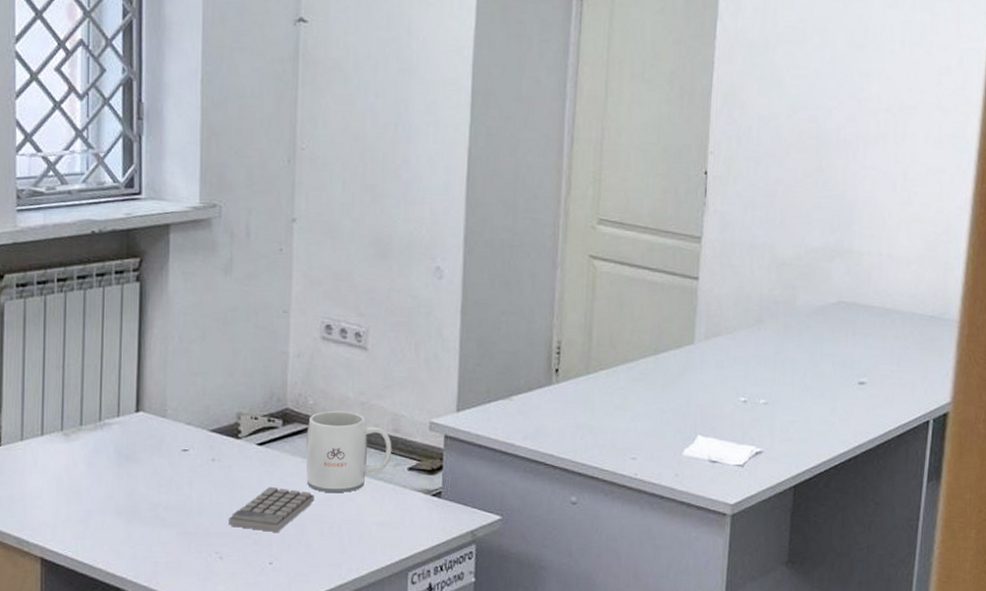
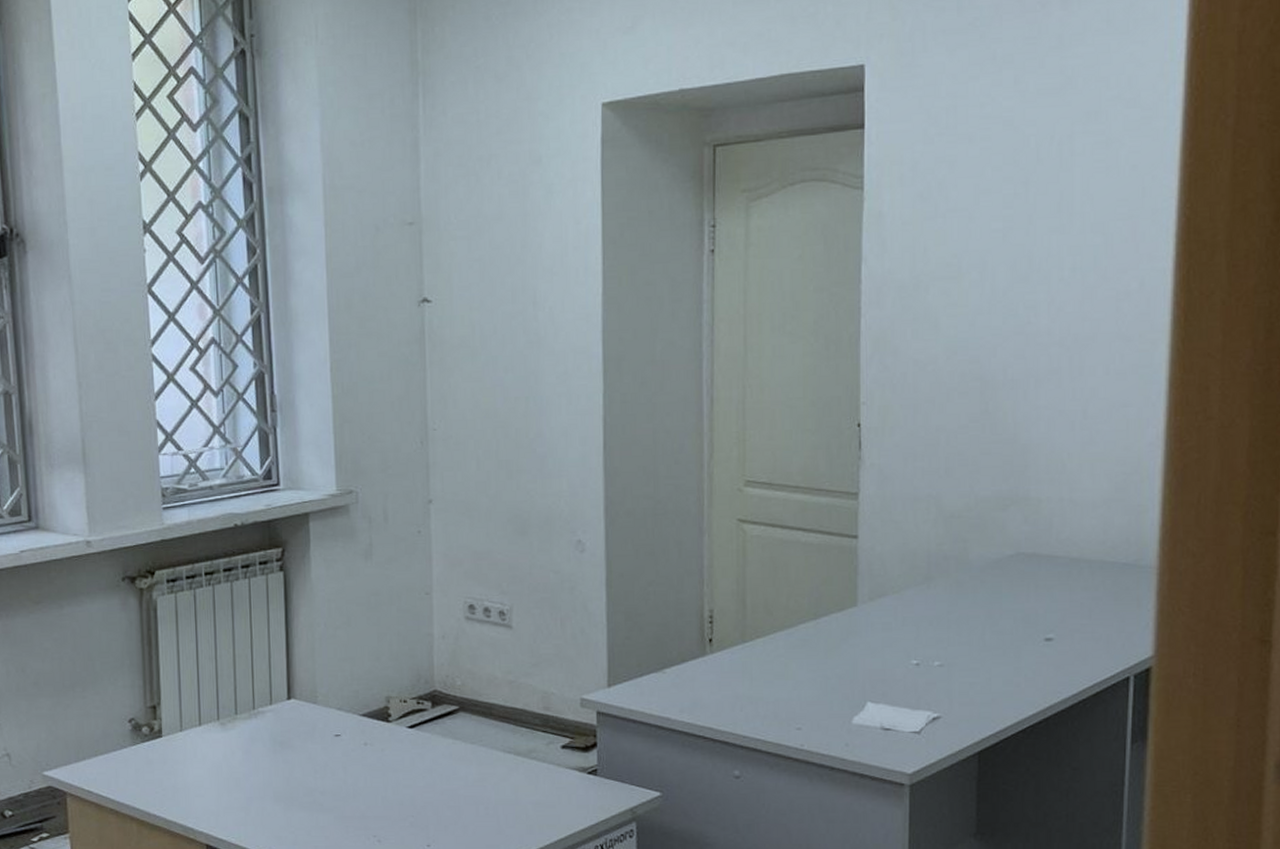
calculator: present [229,486,315,532] -> none [384,768,468,814]
mug: present [305,410,392,494] -> none [456,690,544,774]

